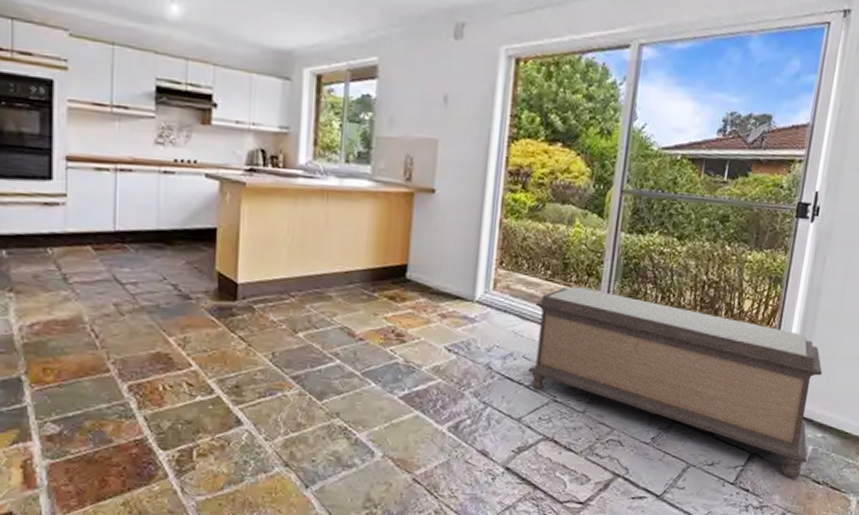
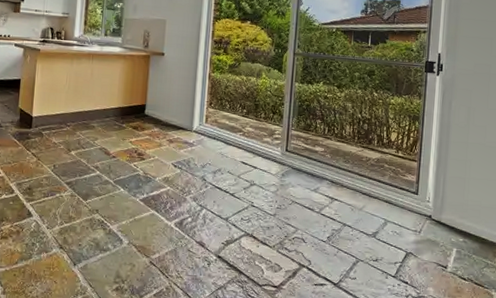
bench: present [527,286,823,479] -> none [232,121,459,275]

